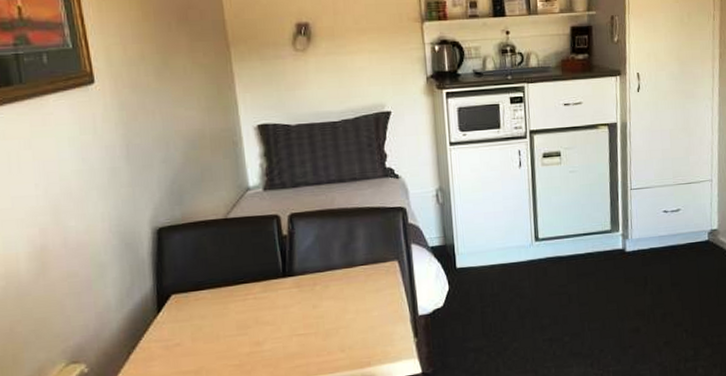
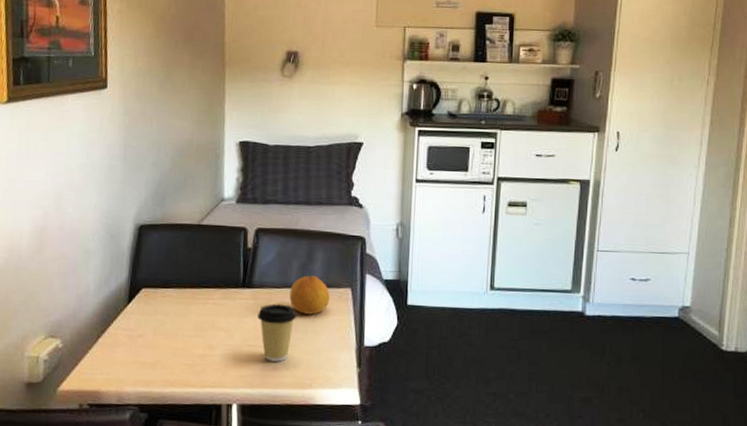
coffee cup: none [303,287,346,347] -> present [256,304,297,362]
fruit: none [334,253,377,294] -> present [289,275,330,315]

